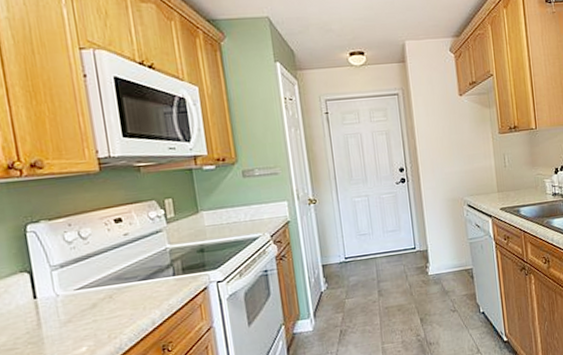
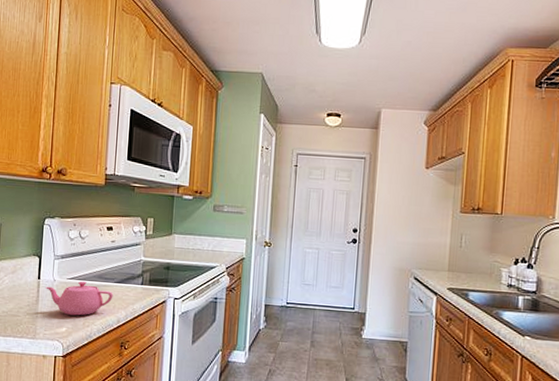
teapot: none [47,287,141,332] -> present [46,281,114,316]

